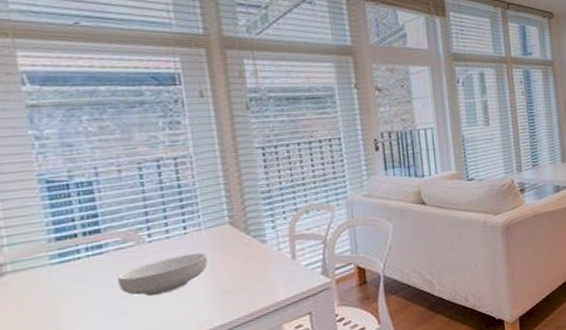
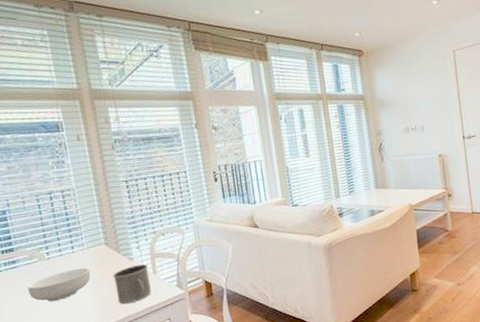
mug: none [237,248,288,297] -> present [112,264,151,305]

